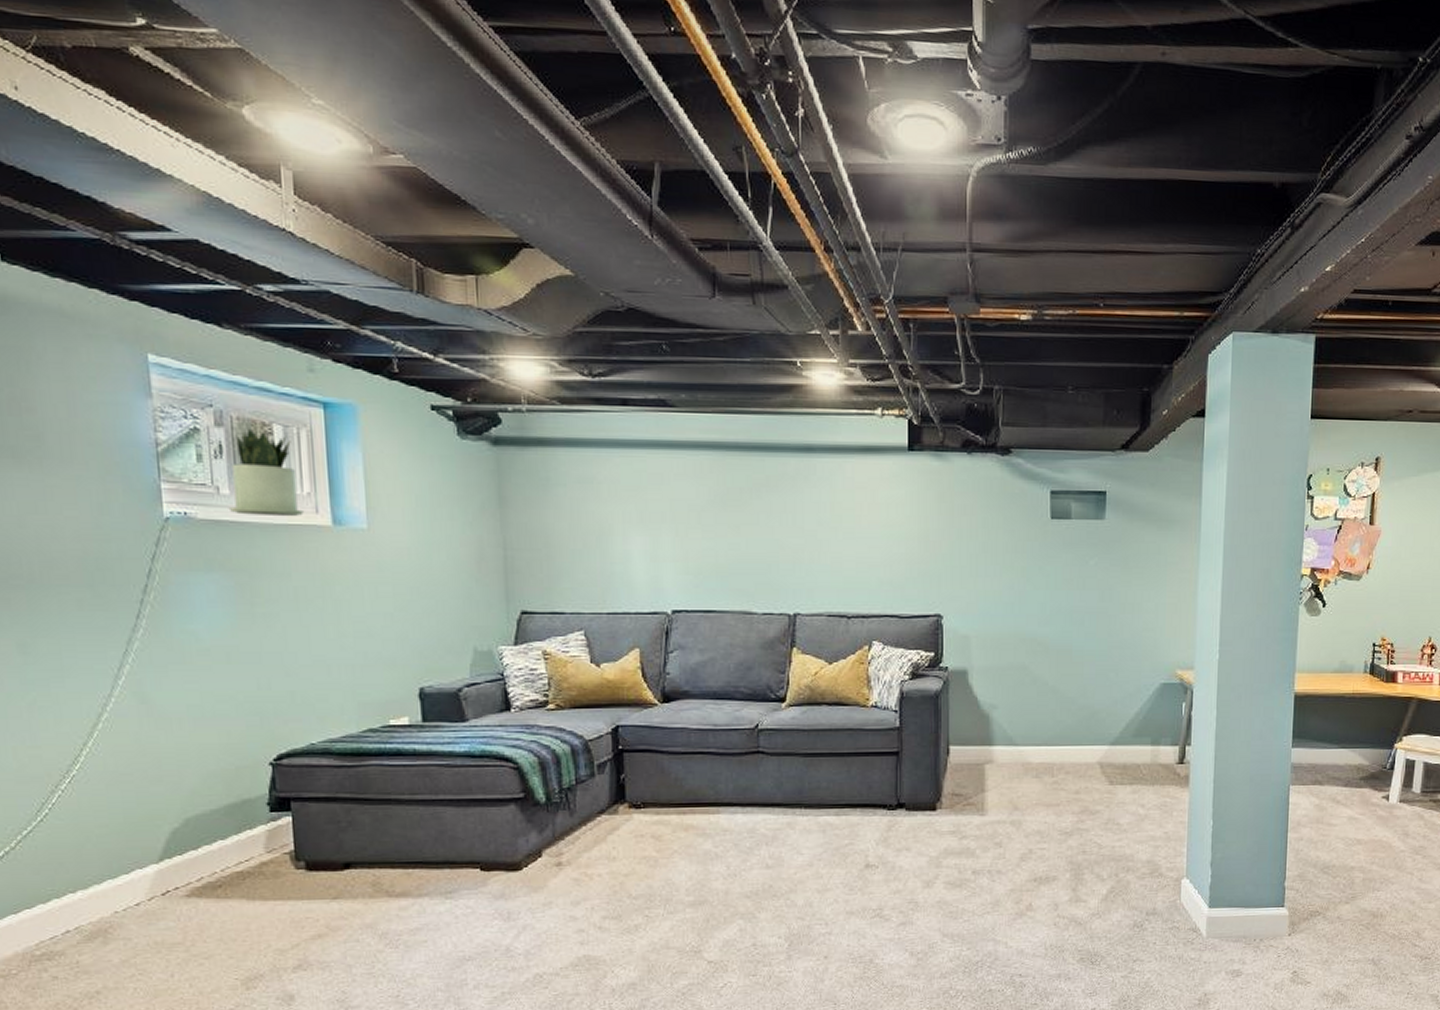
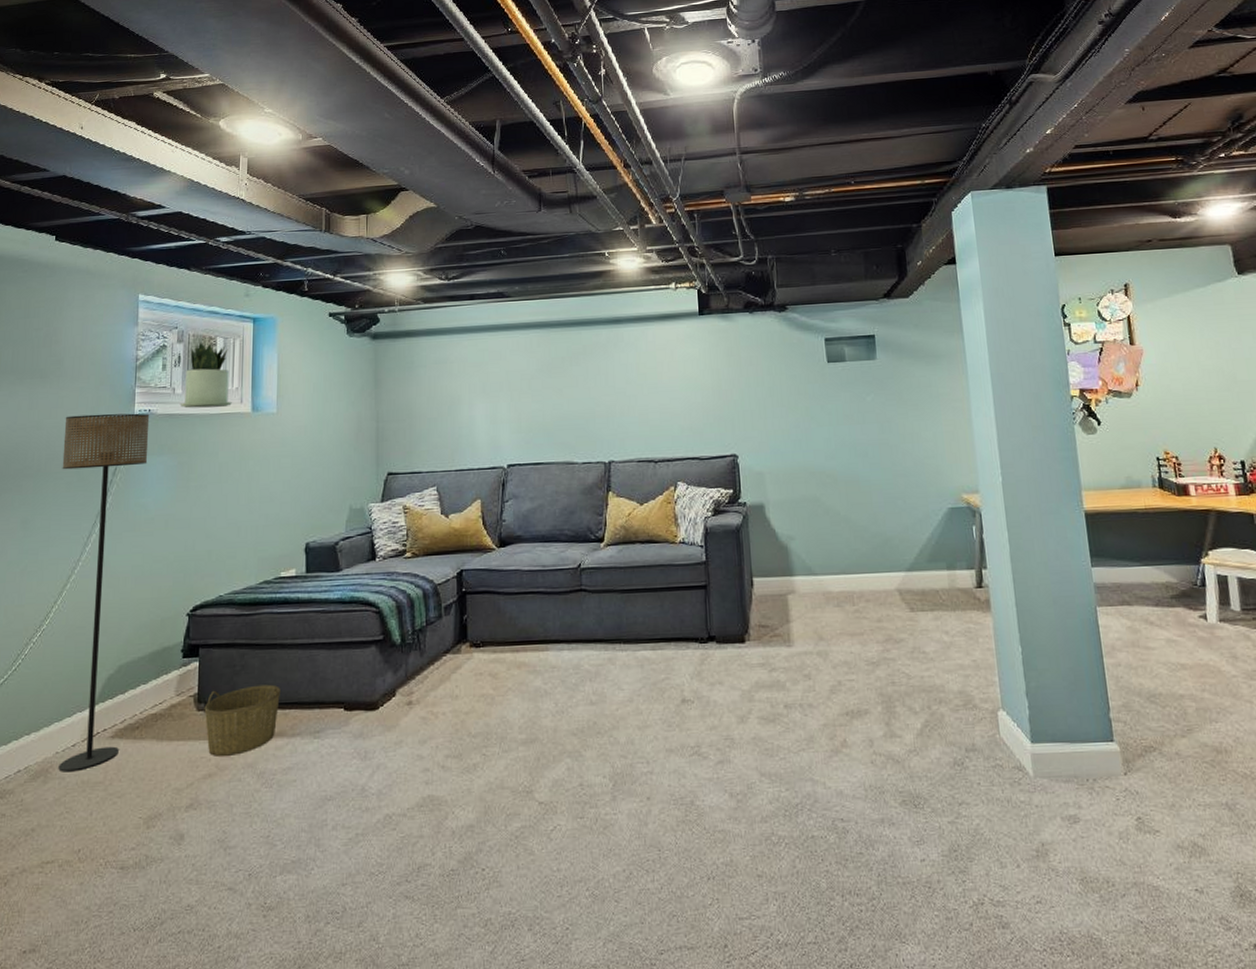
floor lamp: none [60,512,199,933] -> present [58,413,150,772]
basket: none [304,842,400,917] -> present [204,684,280,756]

